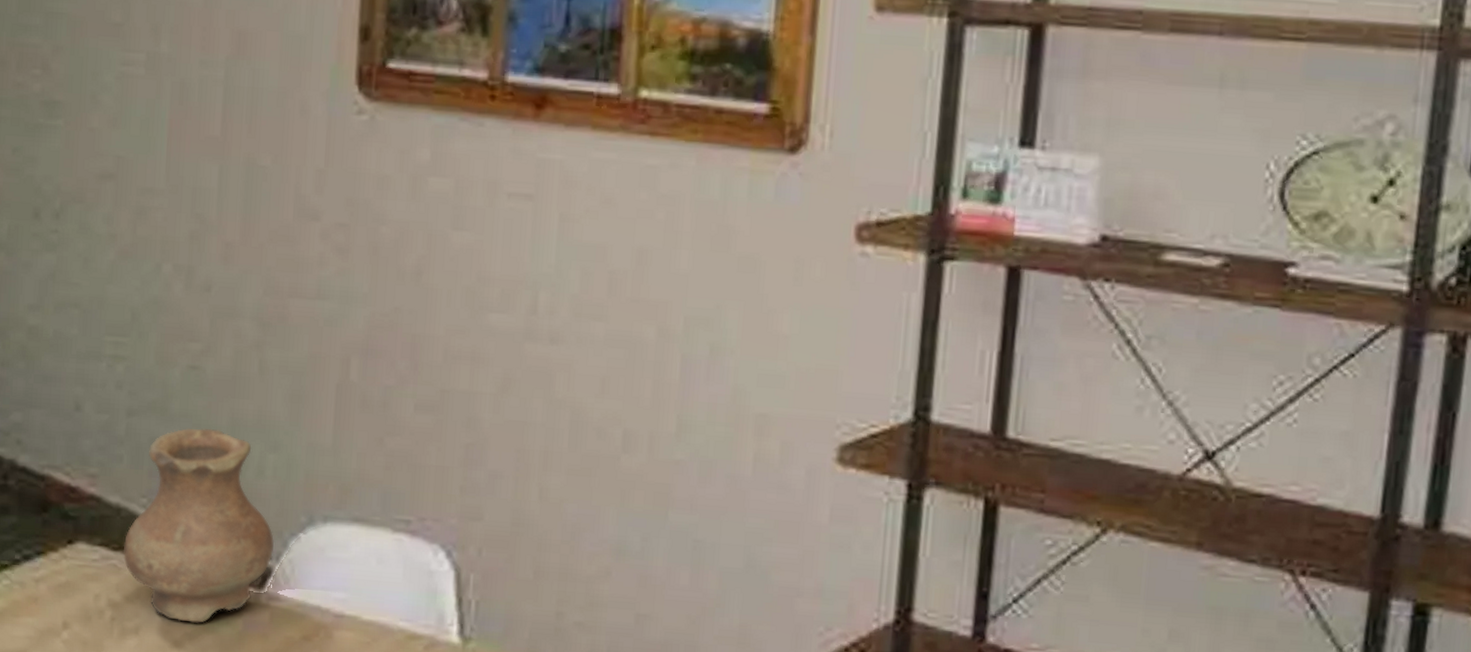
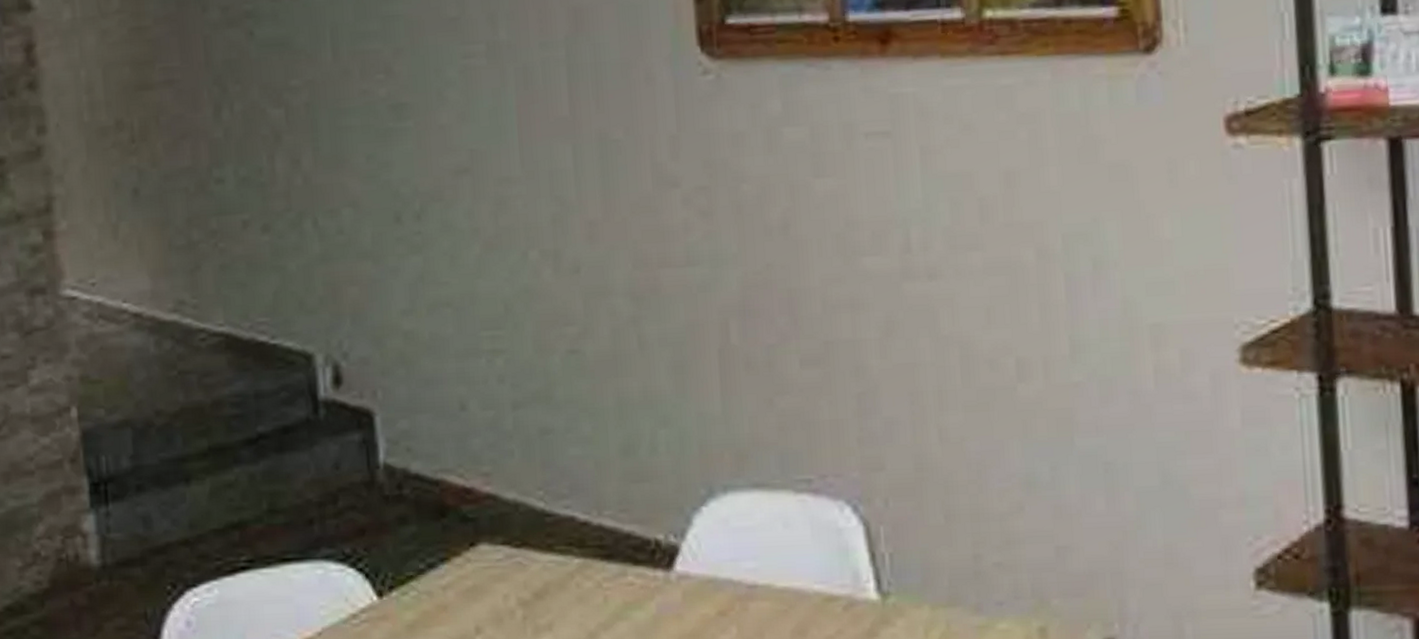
vase: present [123,428,274,623] -> none [526,411,677,612]

